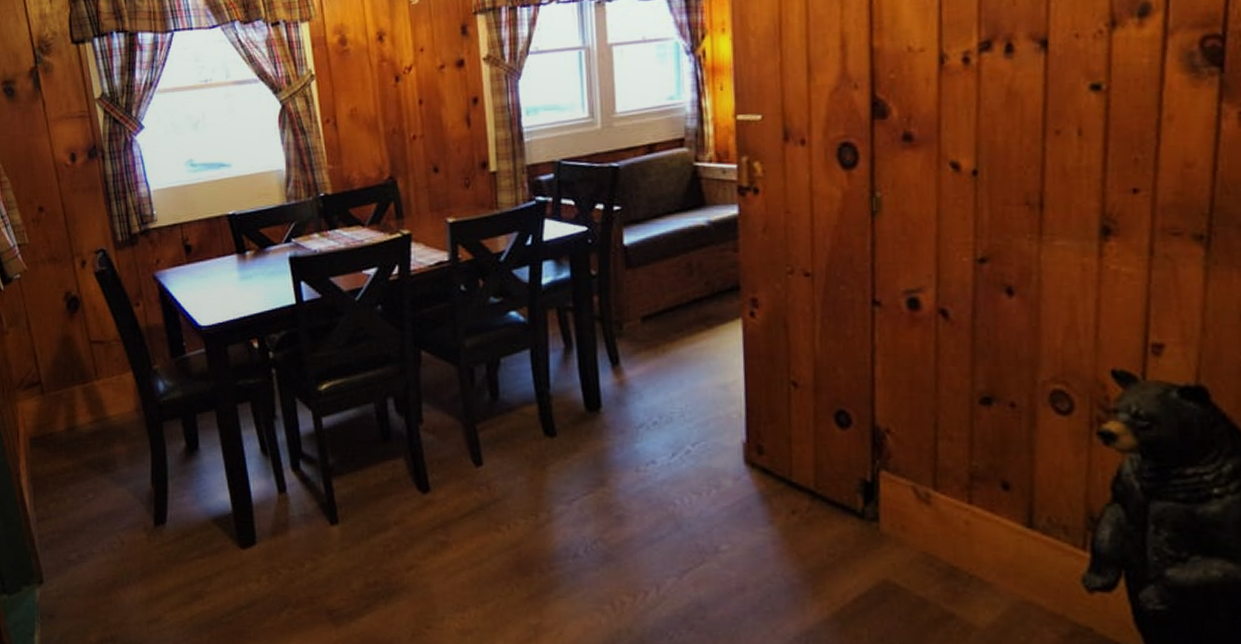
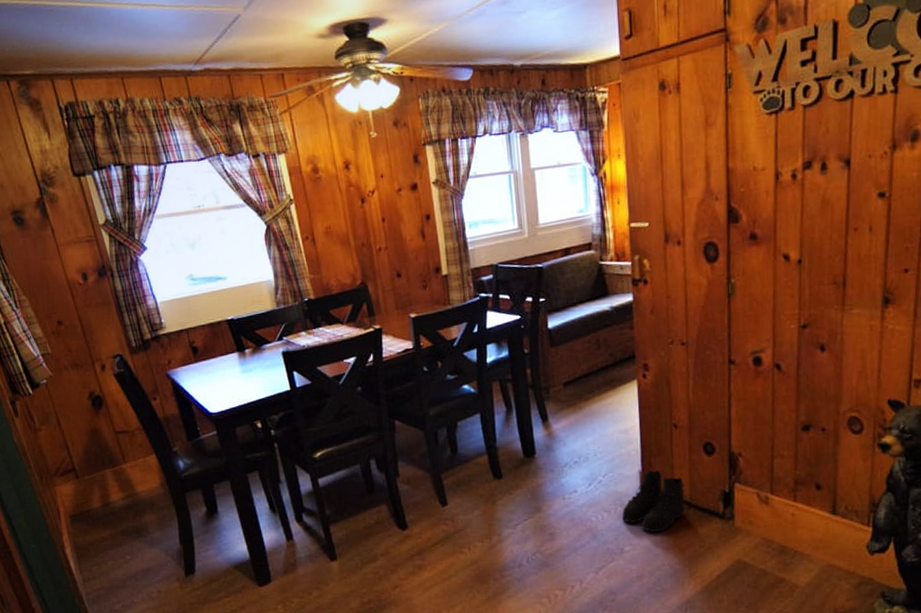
boots: none [716,441,808,529] -> present [621,469,685,533]

